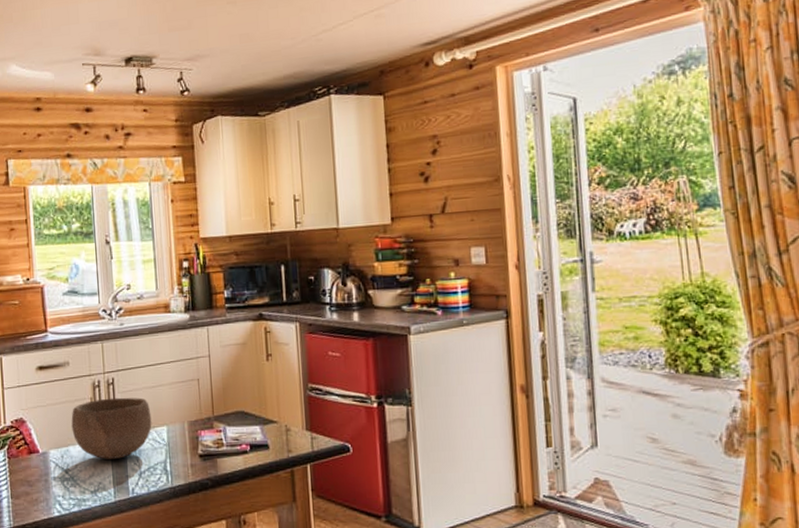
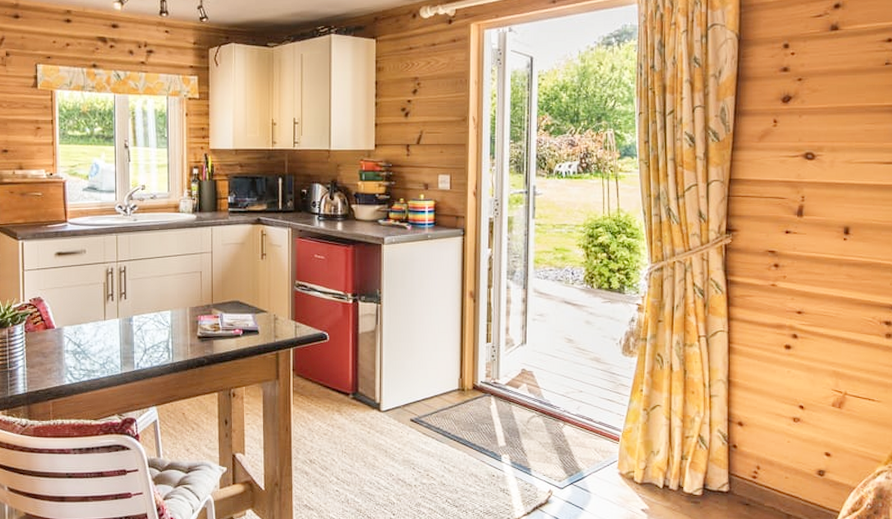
bowl: present [71,397,152,459] -> none [85,284,158,337]

